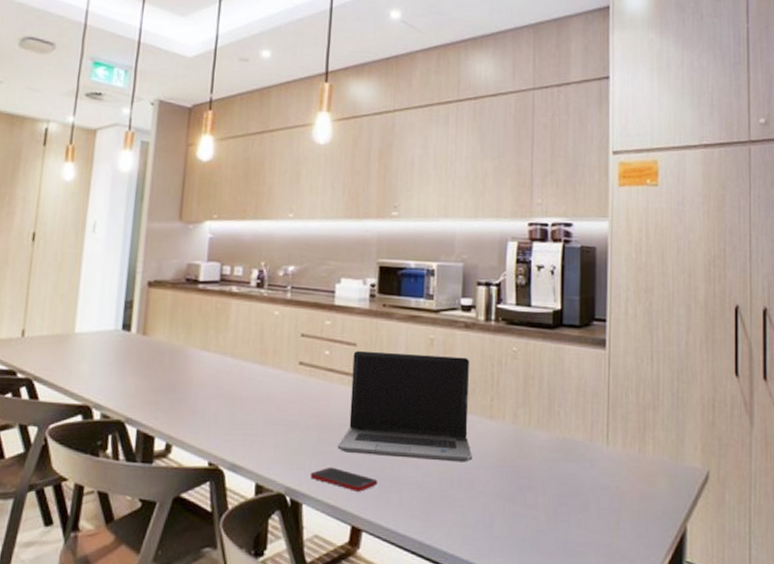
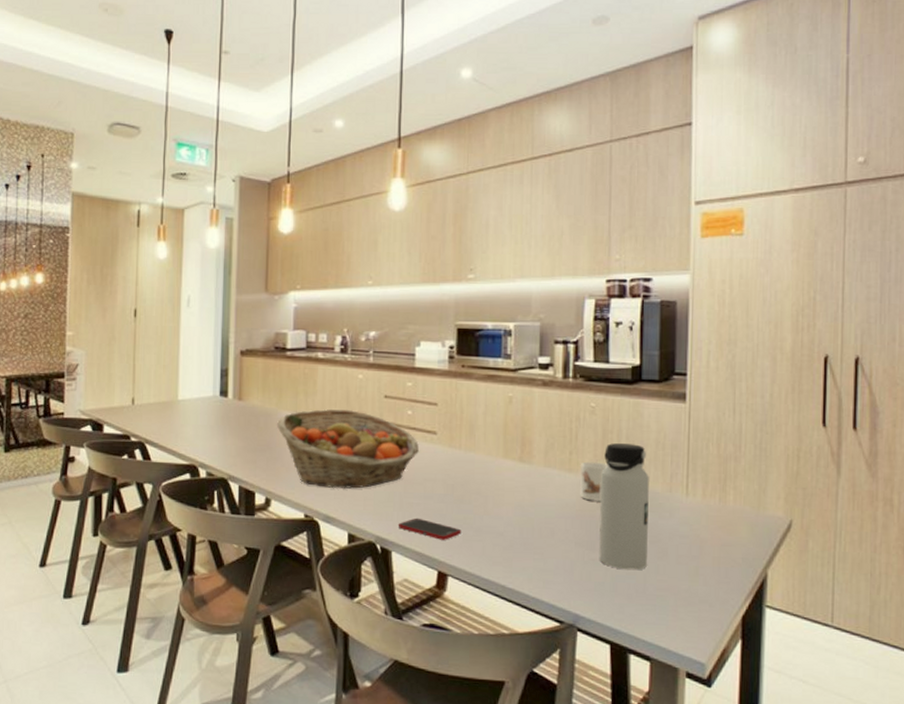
fruit basket: none [182,346,336,435] -> present [276,408,419,490]
laptop computer: present [337,350,473,463] -> none [422,409,553,513]
mug: none [501,408,529,452] -> present [579,461,608,503]
water bottle: none [520,389,570,525] -> present [599,443,649,571]

